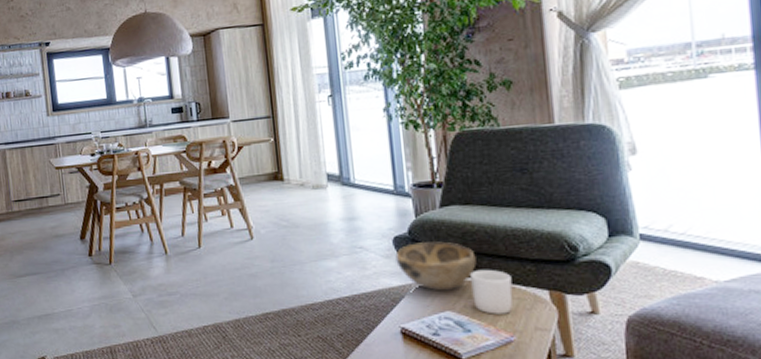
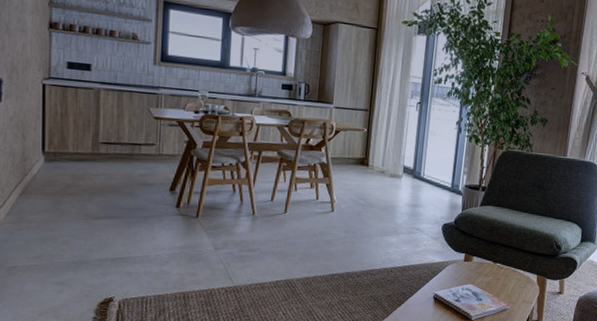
decorative bowl: present [395,240,477,290] -> none [441,230,497,268]
mug: present [470,269,514,315] -> none [487,255,516,290]

